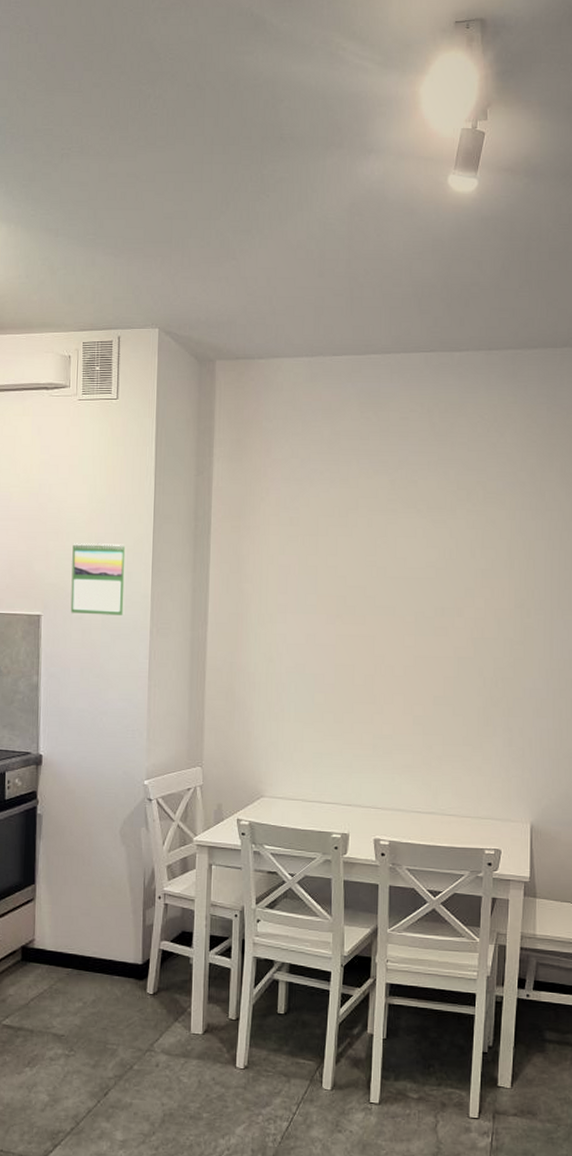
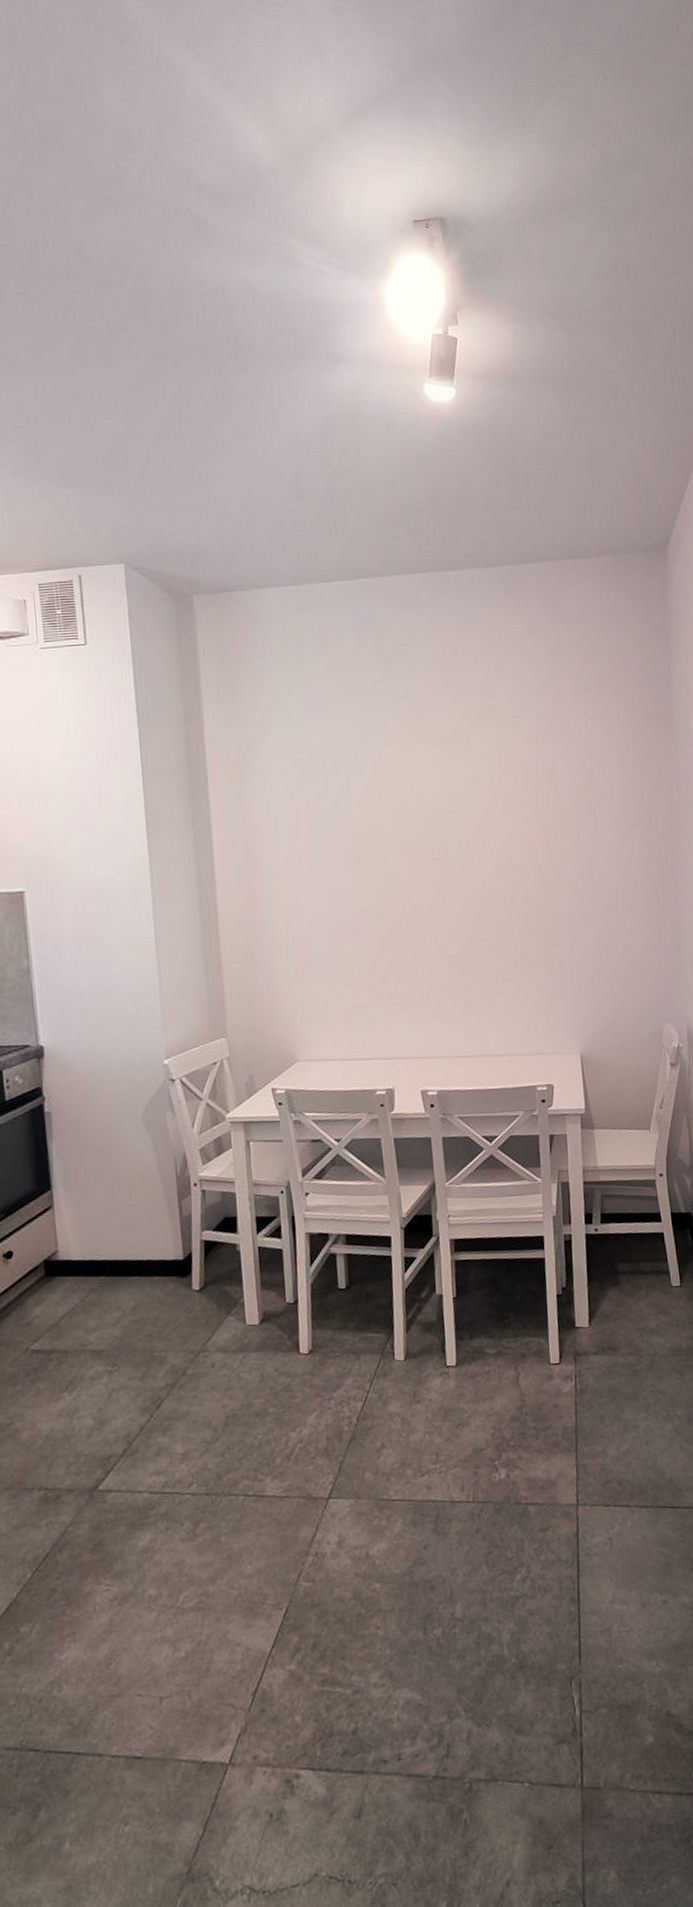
calendar: present [70,542,126,615] -> none [52,804,120,886]

